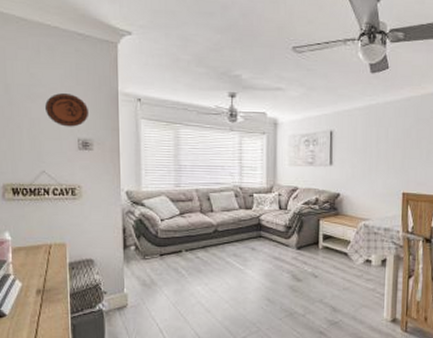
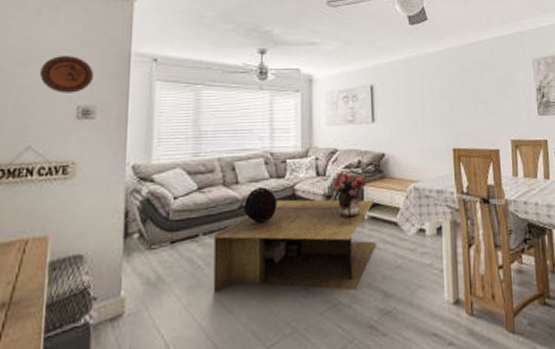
coffee table: none [192,227,329,304] -> present [211,199,376,293]
decorative sphere: none [218,215,245,245] -> present [244,187,277,223]
bouquet: none [292,207,323,247] -> present [332,172,367,219]

